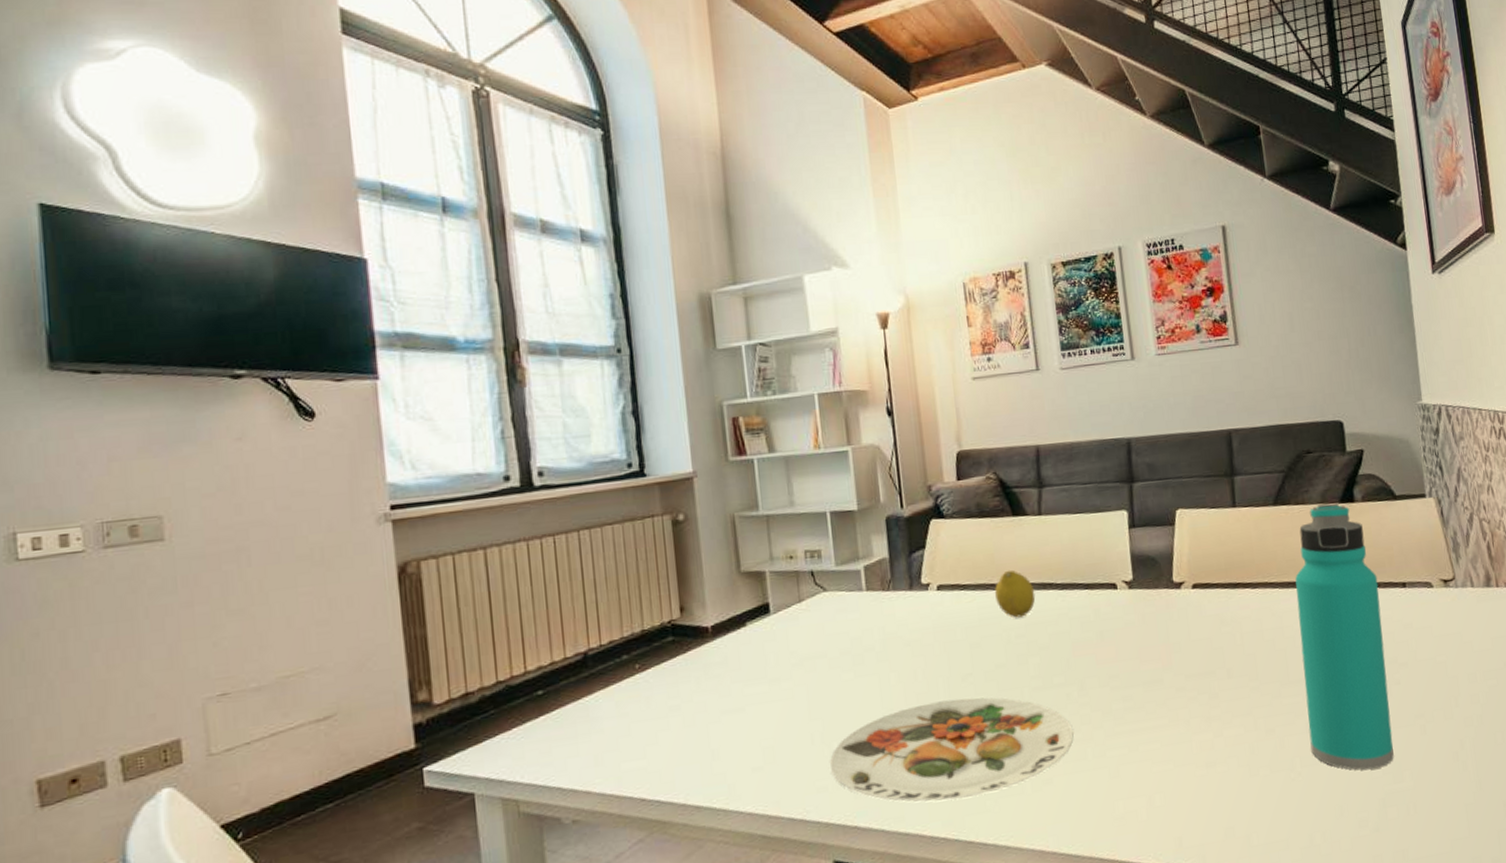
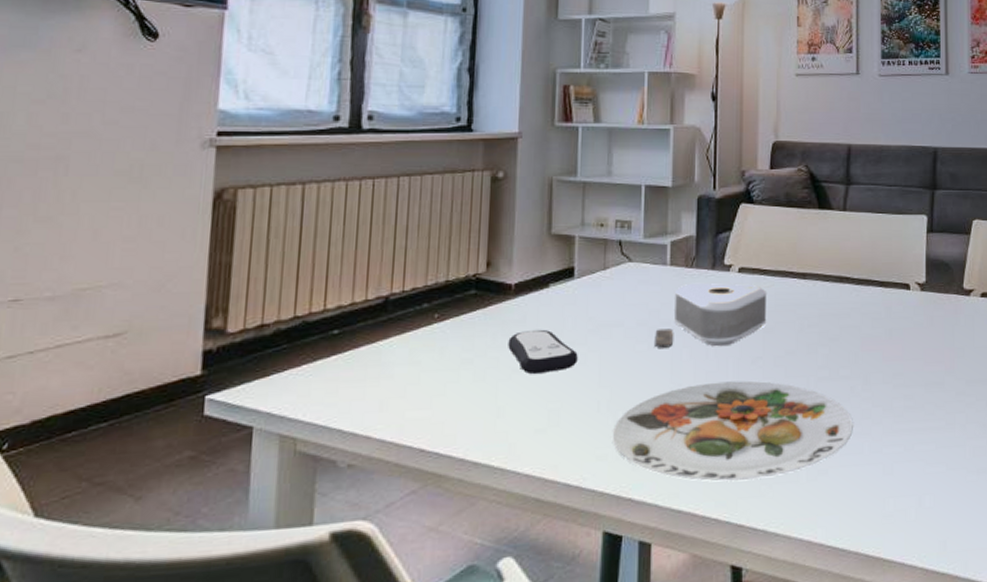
remote control: none [712,668,785,714] -> present [508,329,578,374]
speaker: none [860,601,973,676] -> present [655,282,767,348]
fruit: present [994,570,1036,618] -> none [792,260,832,308]

